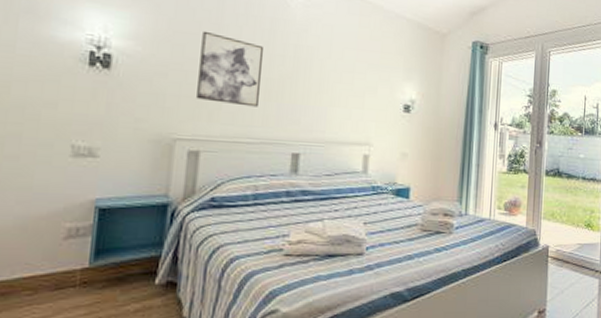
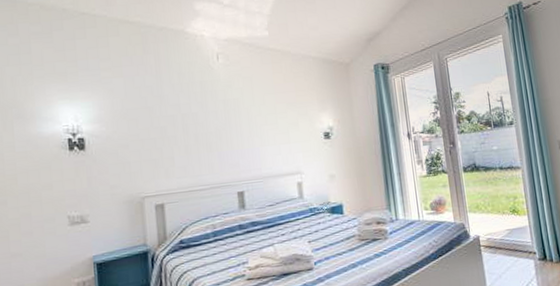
wall art: present [196,30,263,107] -> none [149,104,203,161]

